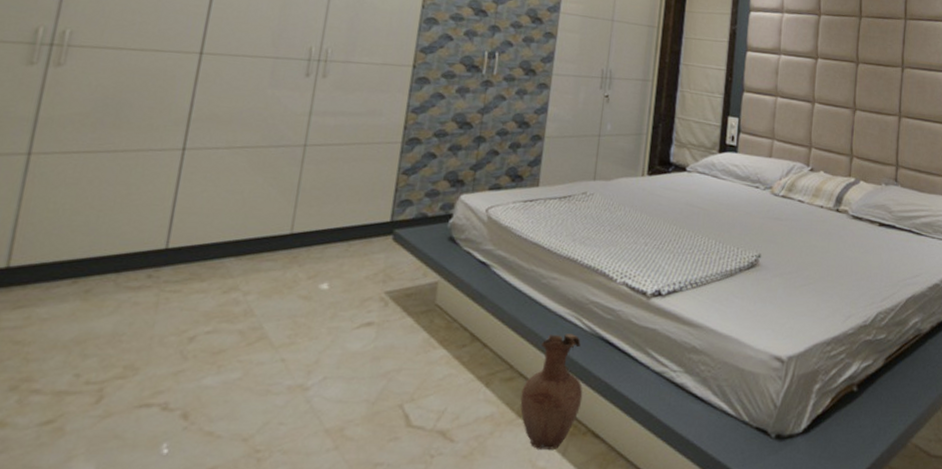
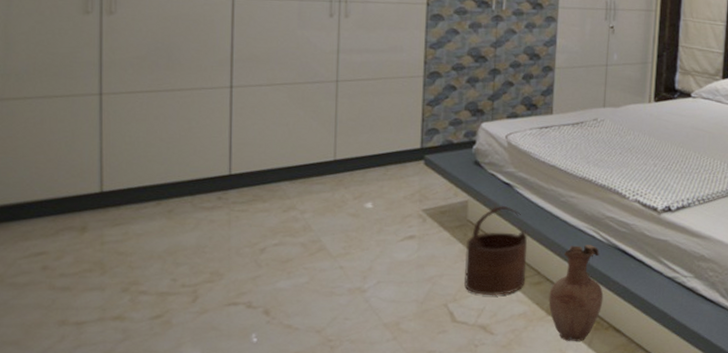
wooden bucket: none [425,287,502,395] -> present [464,205,528,296]

